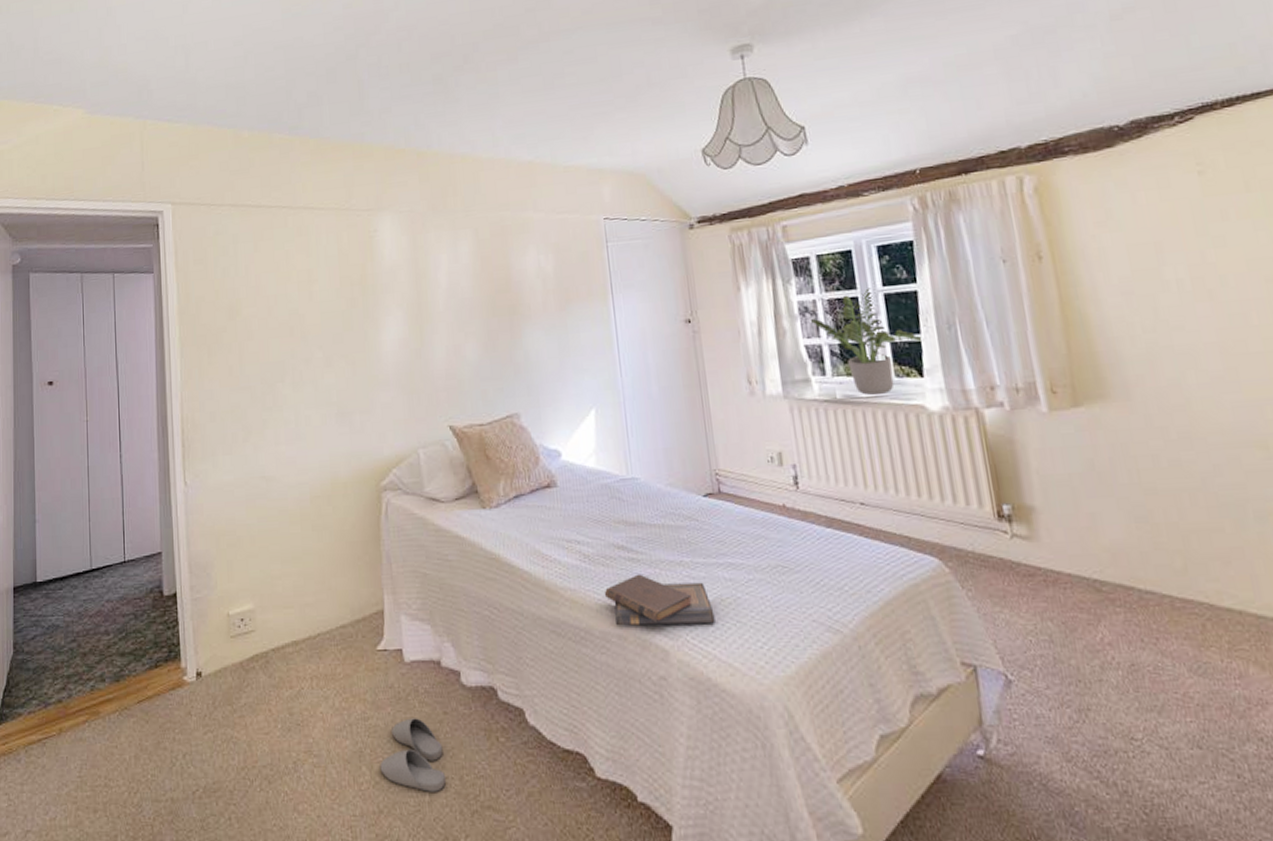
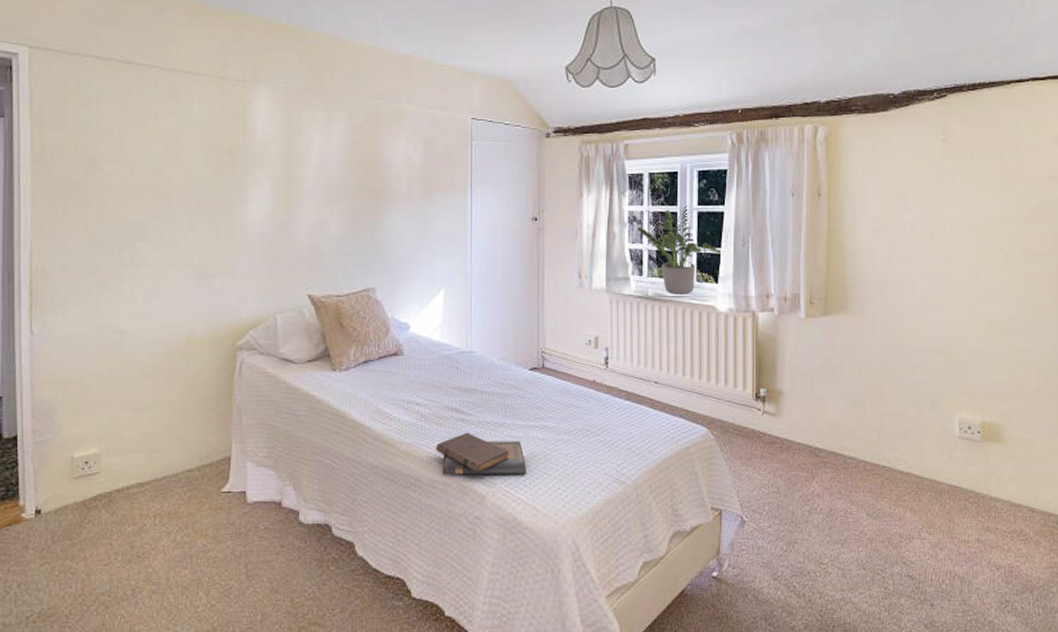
slippers: present [380,718,447,792] -> none [216,550,279,612]

